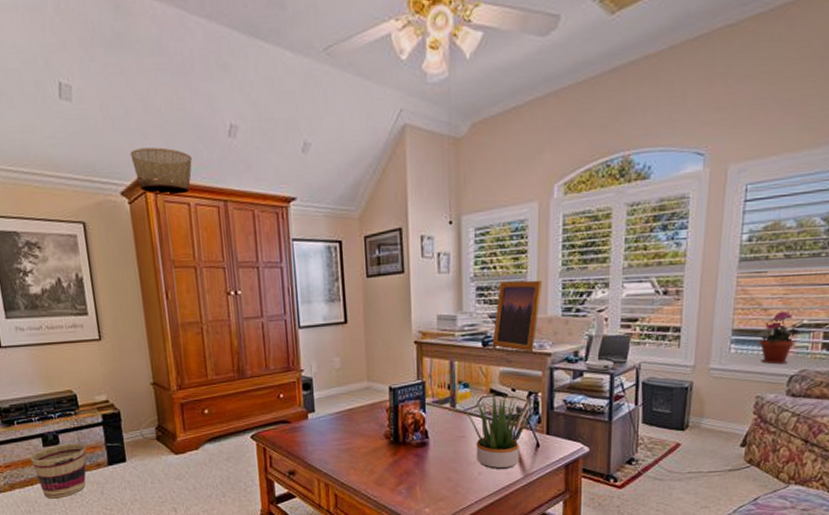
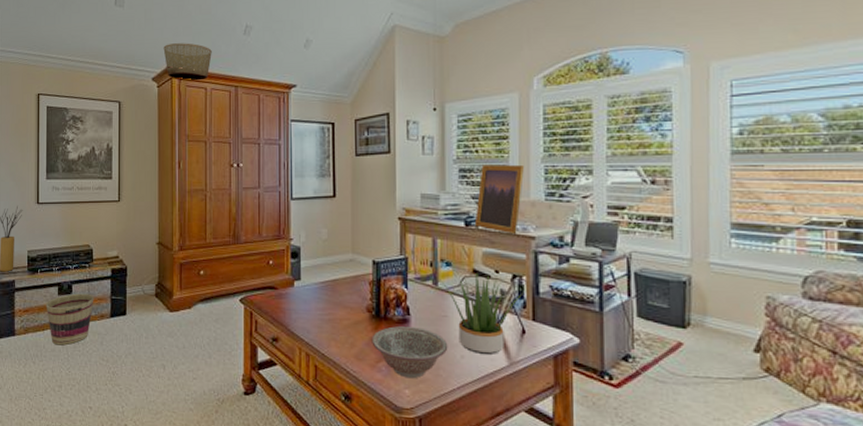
decorative bowl: none [391,449,466,498] -> present [372,326,448,379]
potted plant: present [759,310,800,365] -> none [763,206,810,264]

